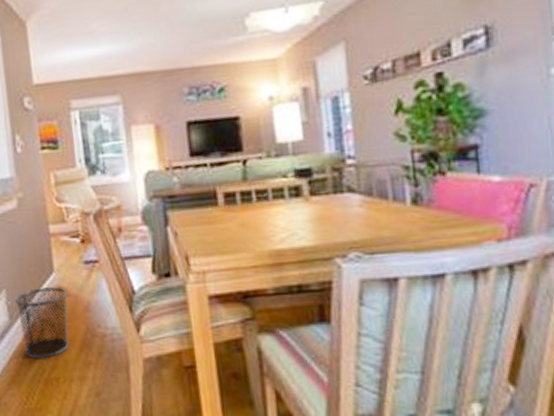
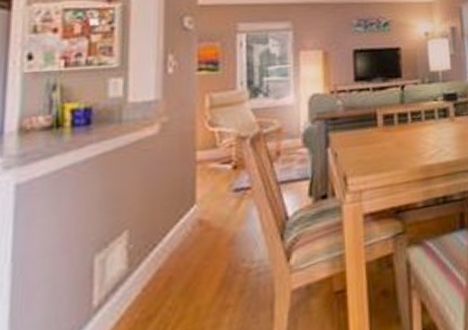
trash can: present [14,287,69,358] -> none [138,220,210,312]

